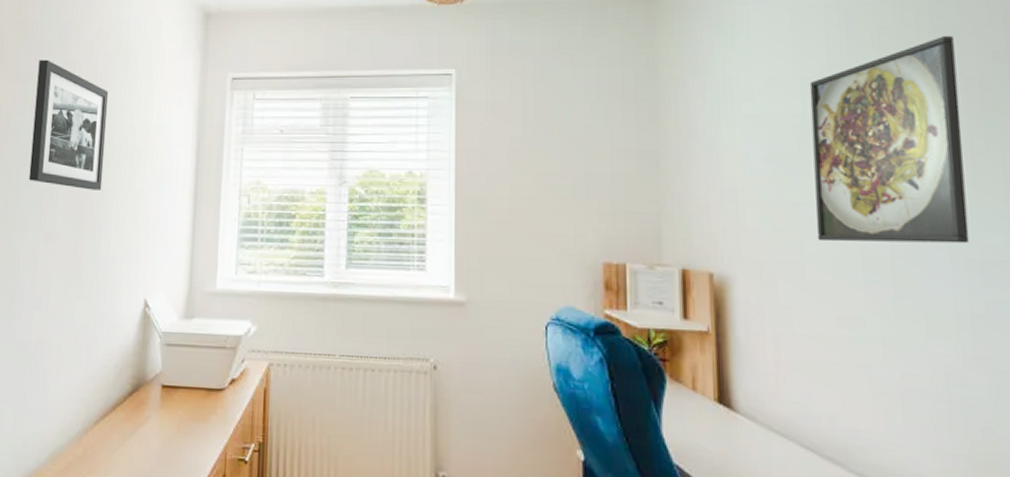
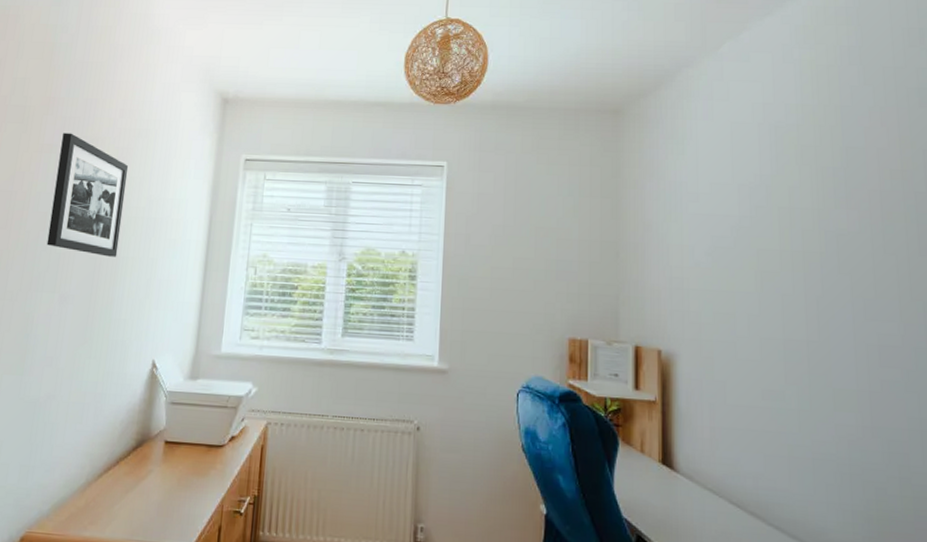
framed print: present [809,36,970,244] -> none [745,156,869,331]

